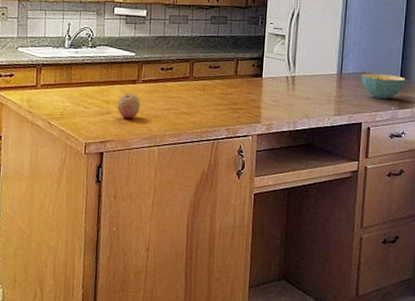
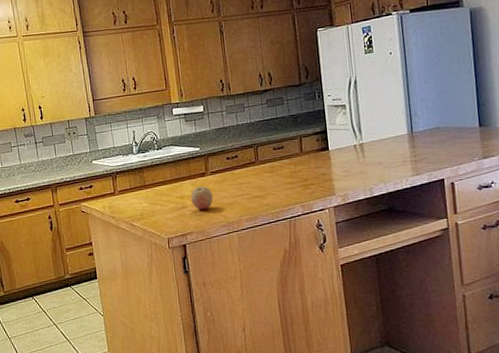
cereal bowl: present [361,73,406,100] -> none [435,124,486,152]

